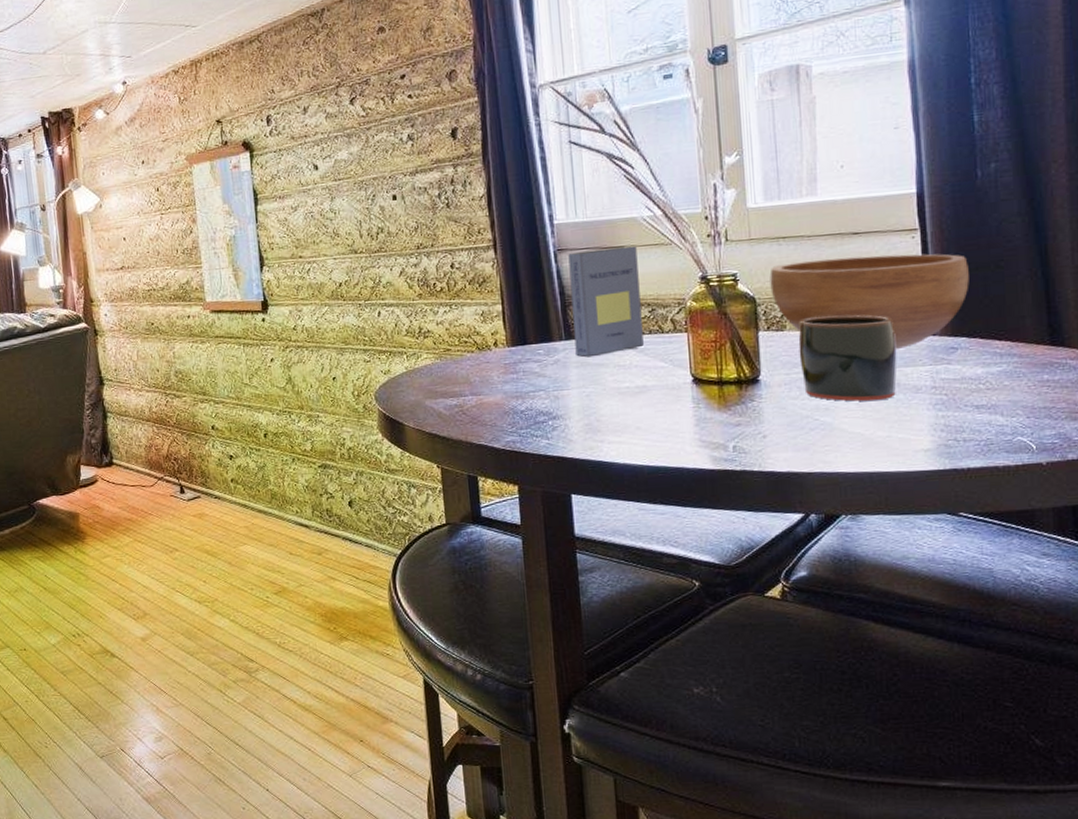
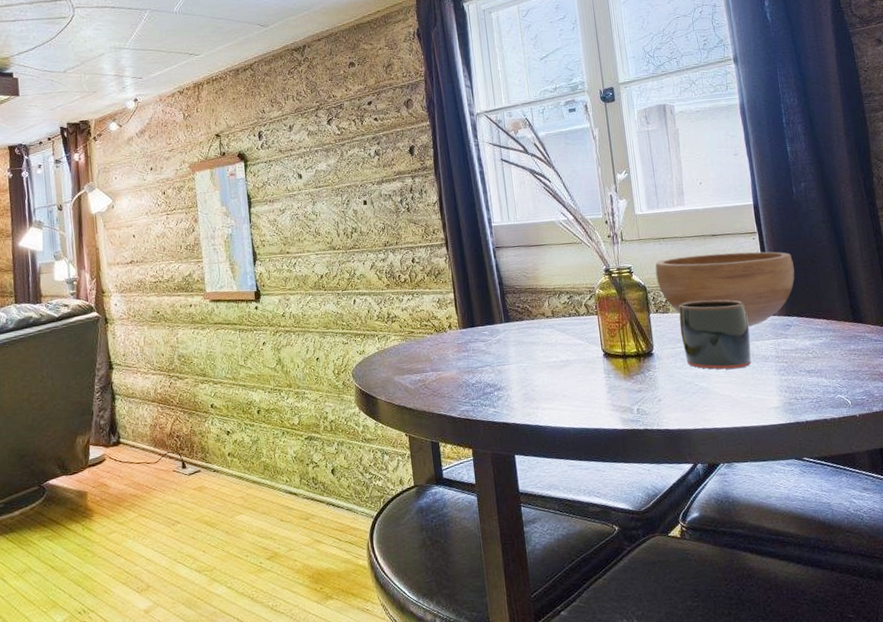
book: present [568,246,644,358] -> none [504,244,565,337]

